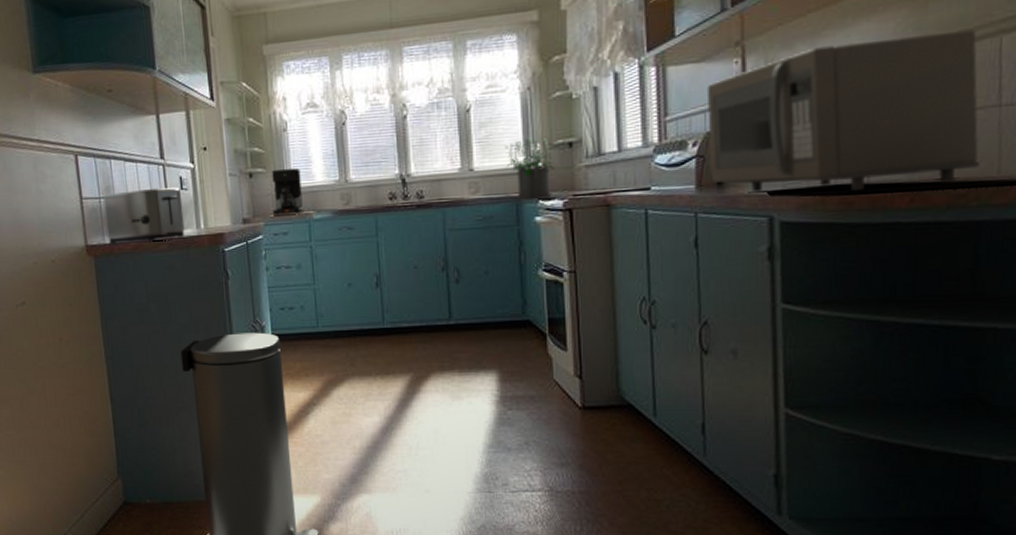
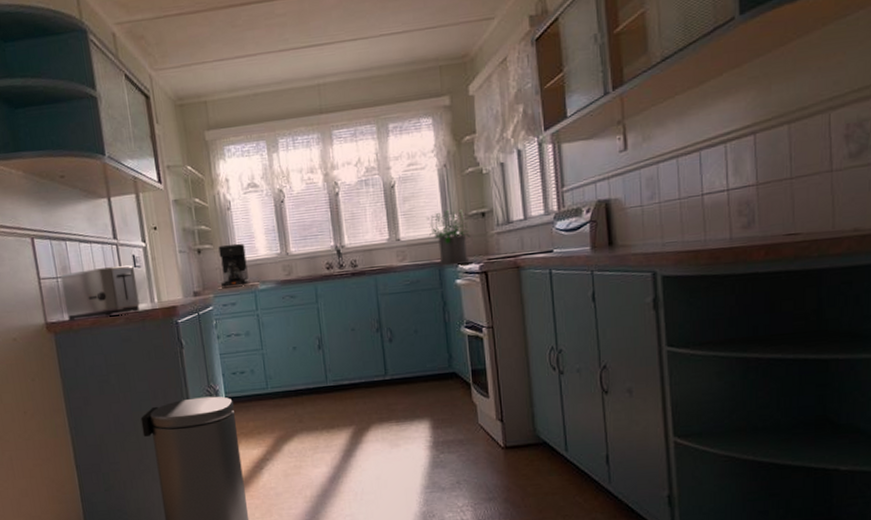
microwave: present [706,29,980,193] -> none [596,107,818,252]

